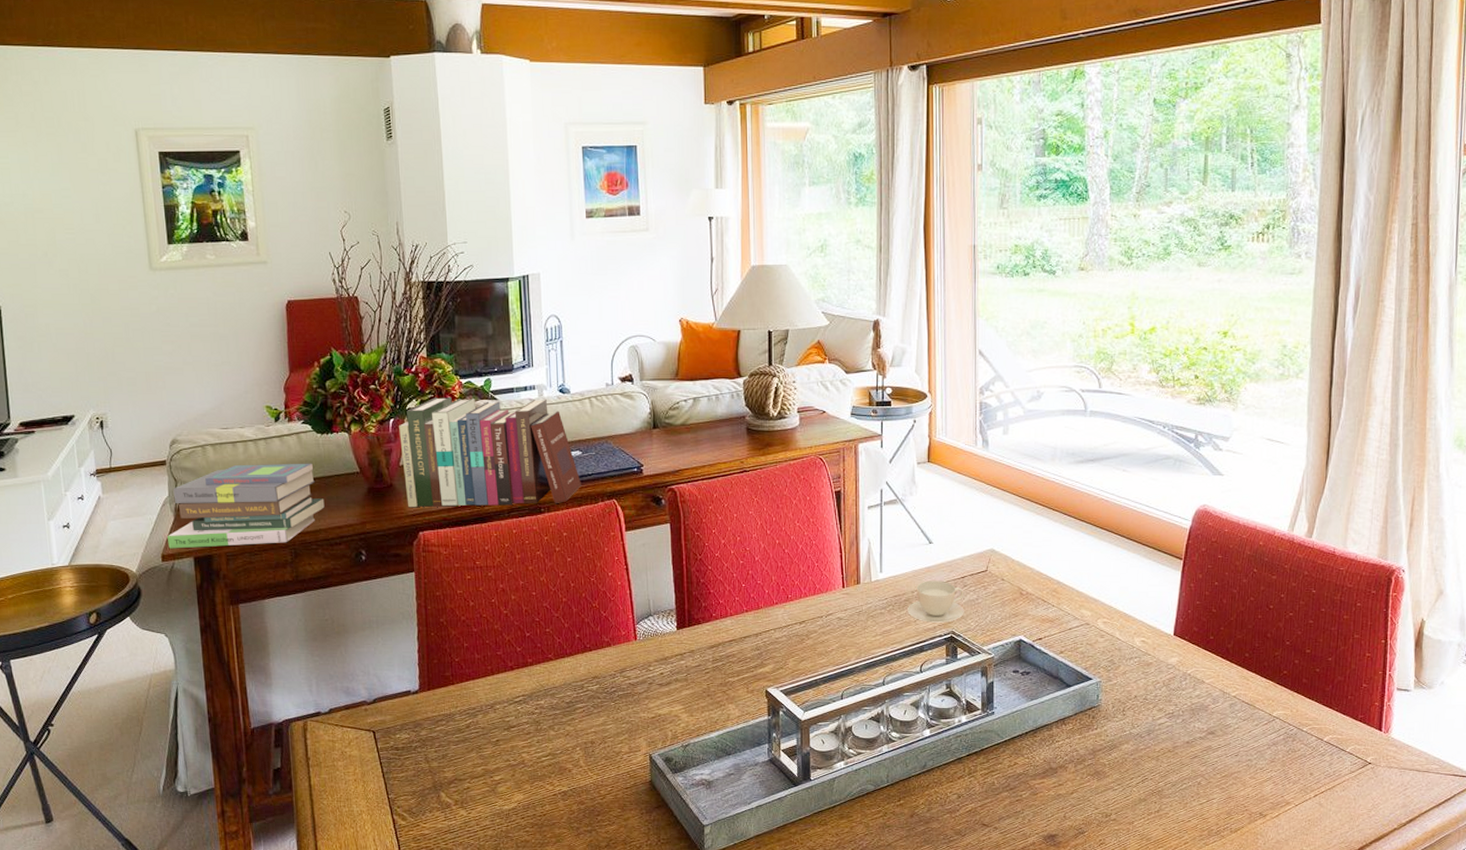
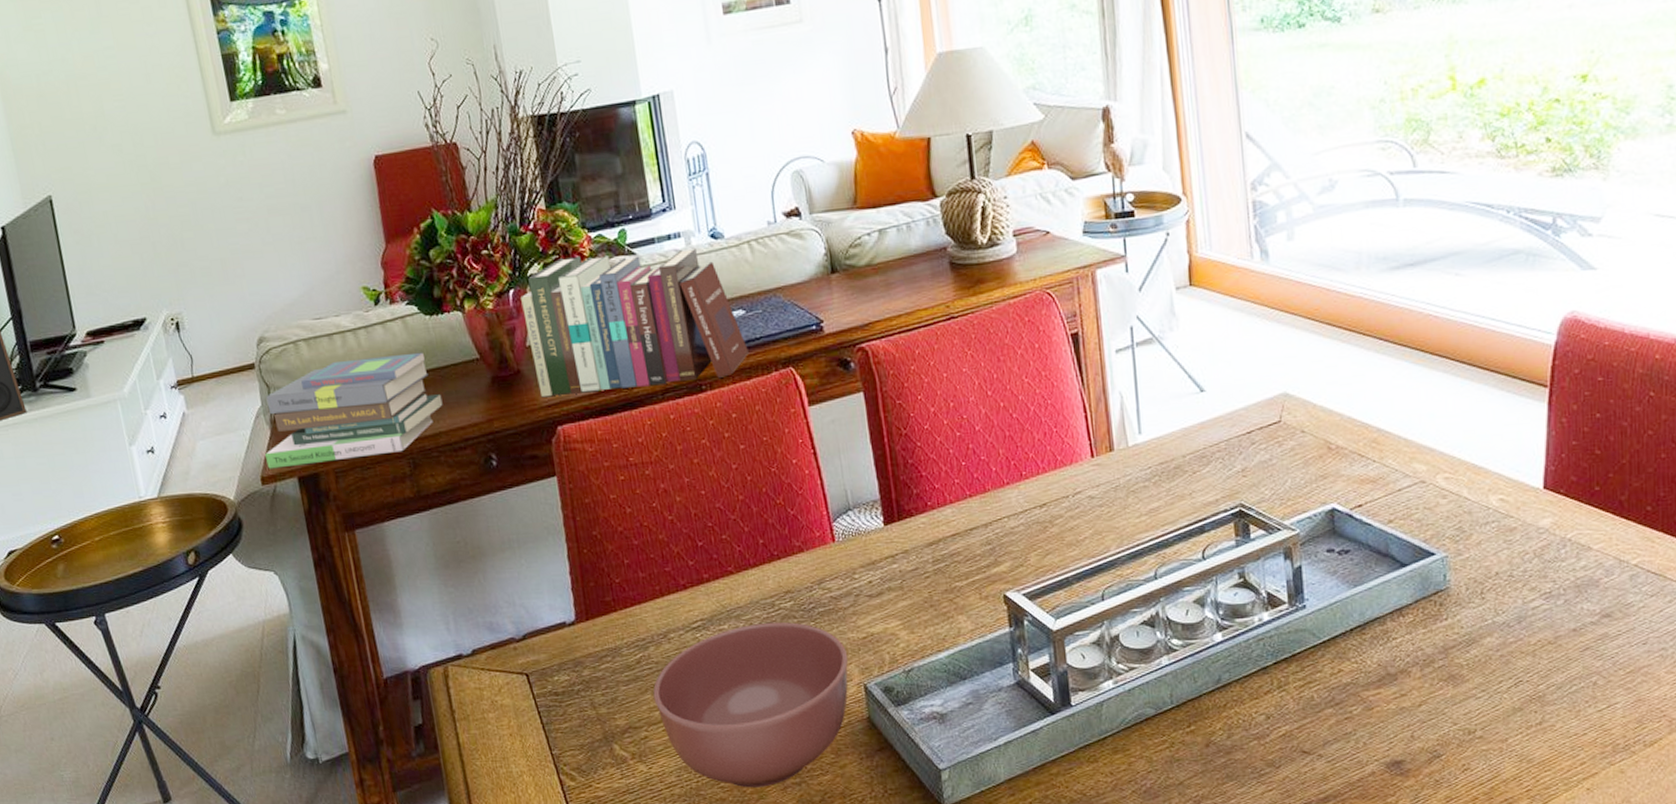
bowl: none [477,700,639,833] -> present [652,622,849,788]
teacup: present [907,580,965,623] -> none [1179,439,1256,494]

